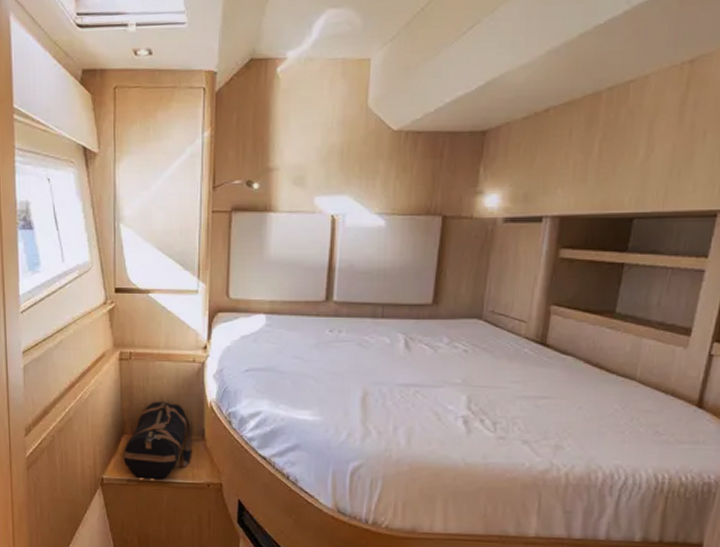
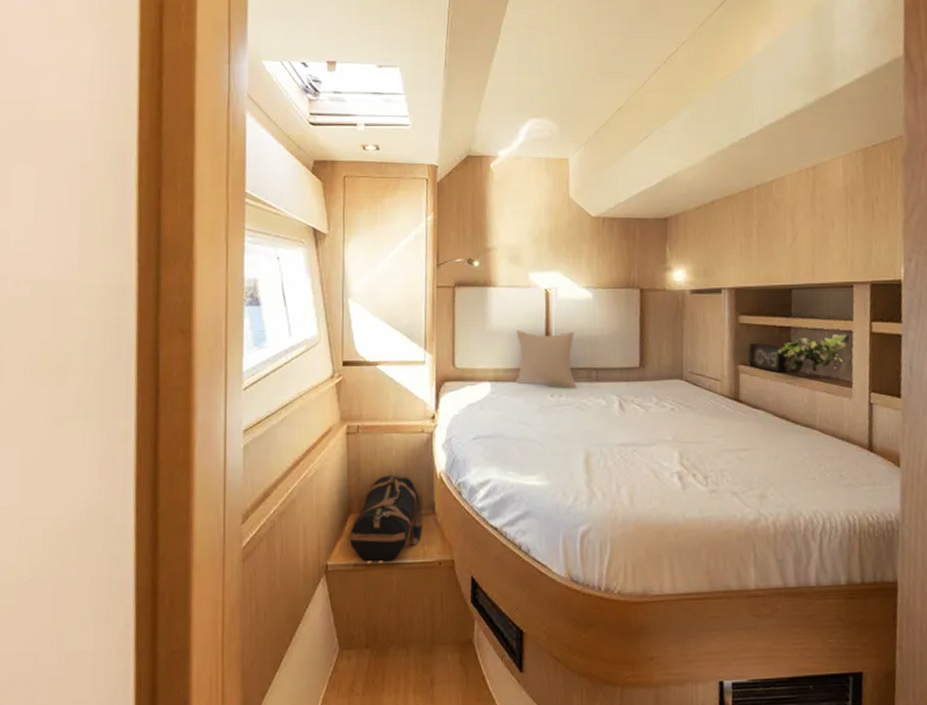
pillow: none [292,259,361,324] -> present [515,329,576,388]
alarm clock: none [564,280,614,316] -> present [749,342,789,373]
plant: none [600,273,699,318] -> present [776,334,850,374]

